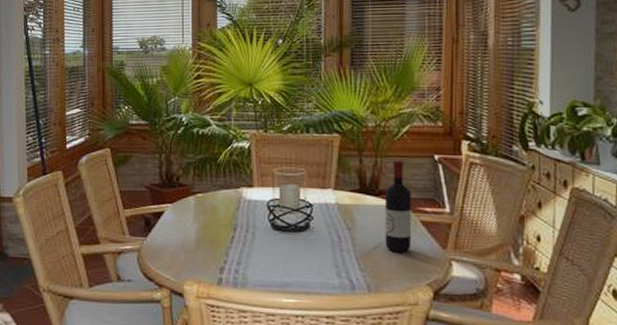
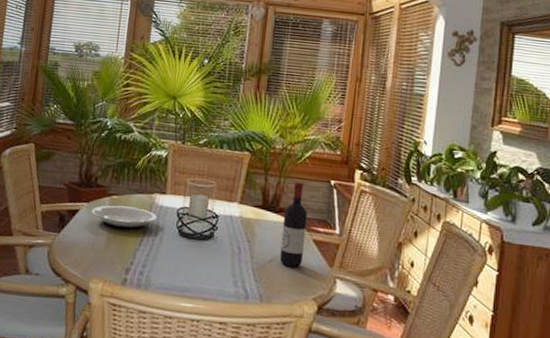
plate: none [176,203,246,228] -> present [91,205,157,230]

